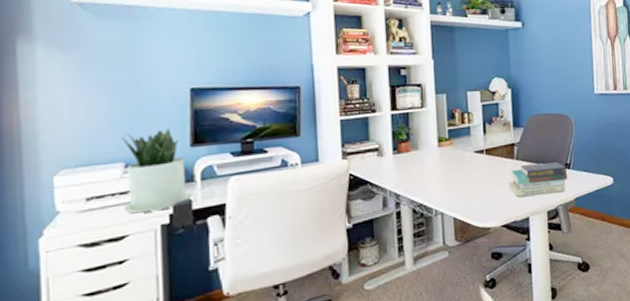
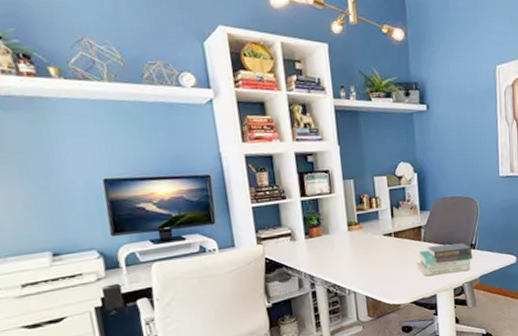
planter: present [121,128,193,214] -> none [45,218,120,298]

